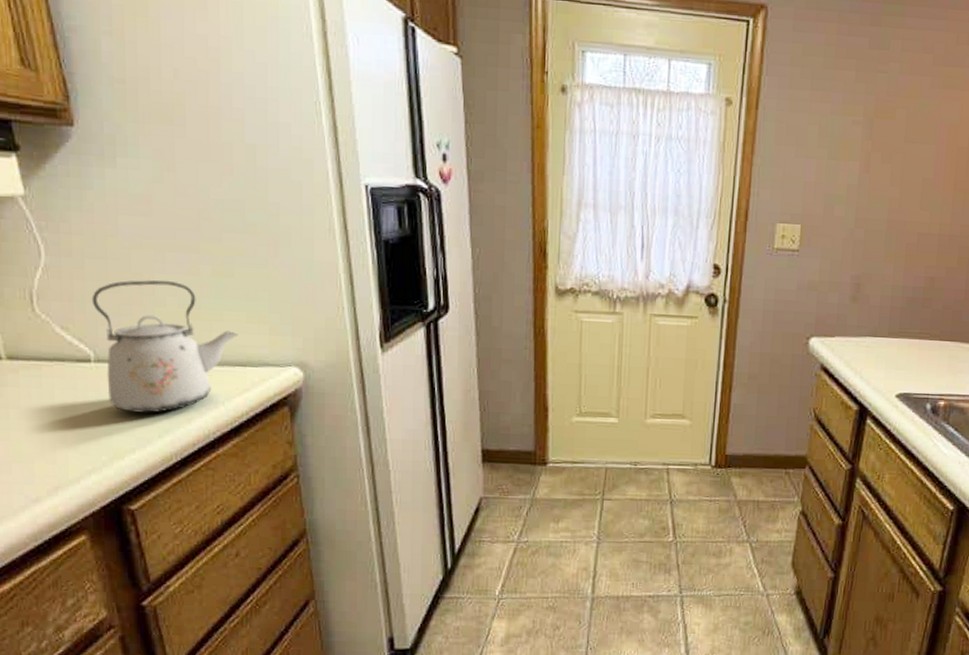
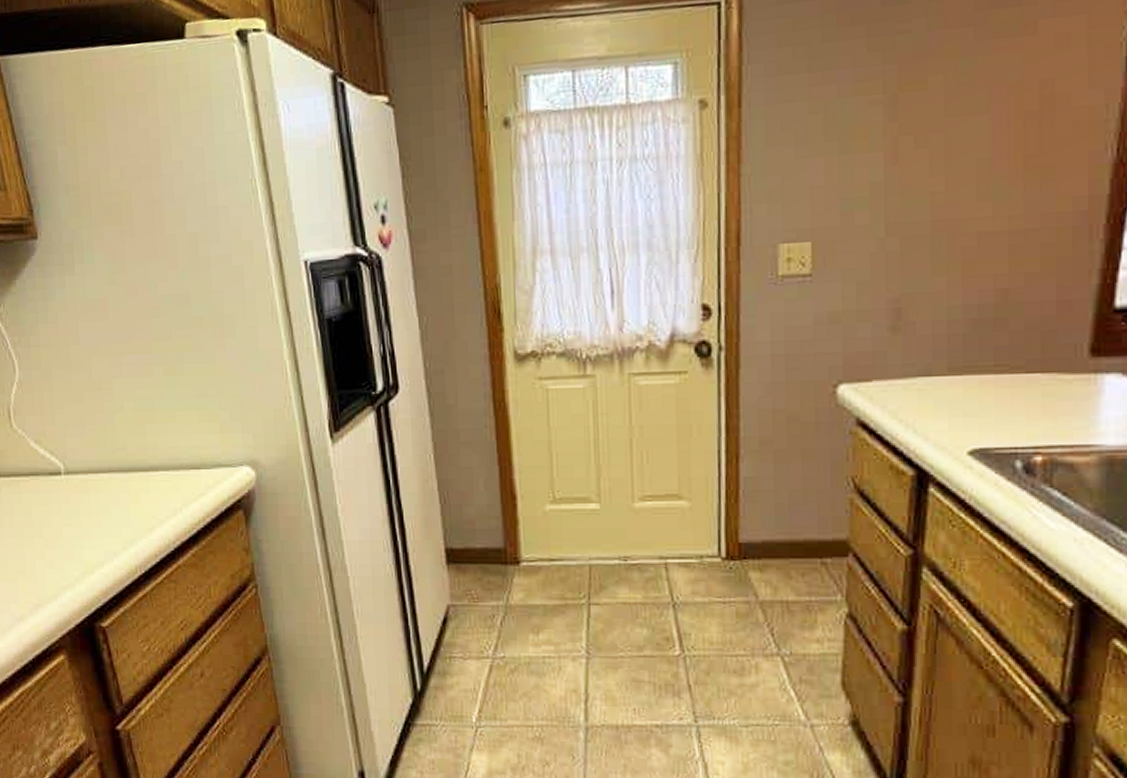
kettle: present [91,280,238,414] -> none [59,384,191,526]

